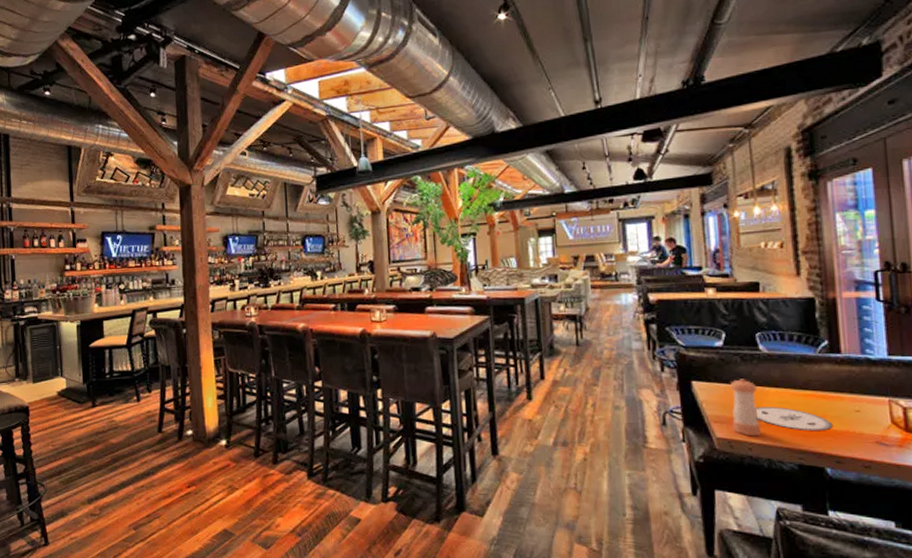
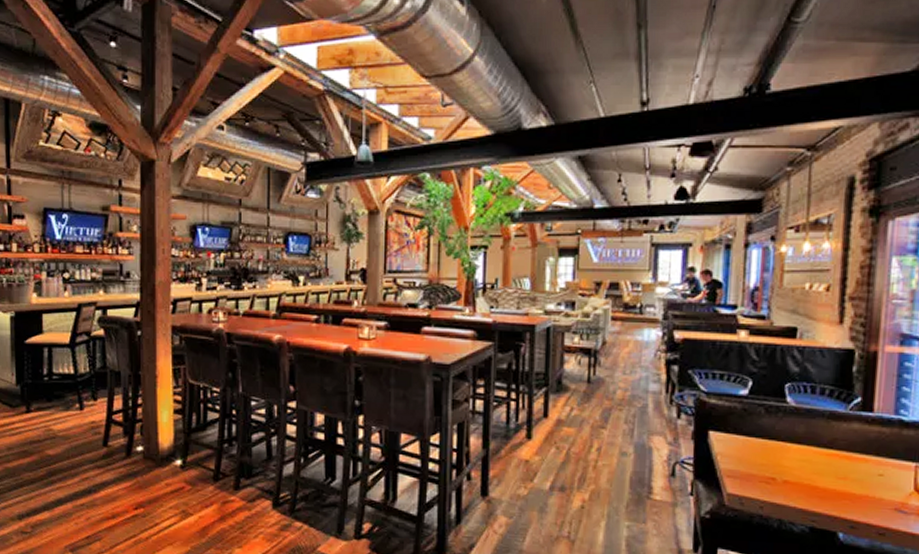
pepper shaker: present [731,379,762,437] -> none [746,432,778,495]
plate: present [755,406,832,431] -> none [773,463,852,494]

